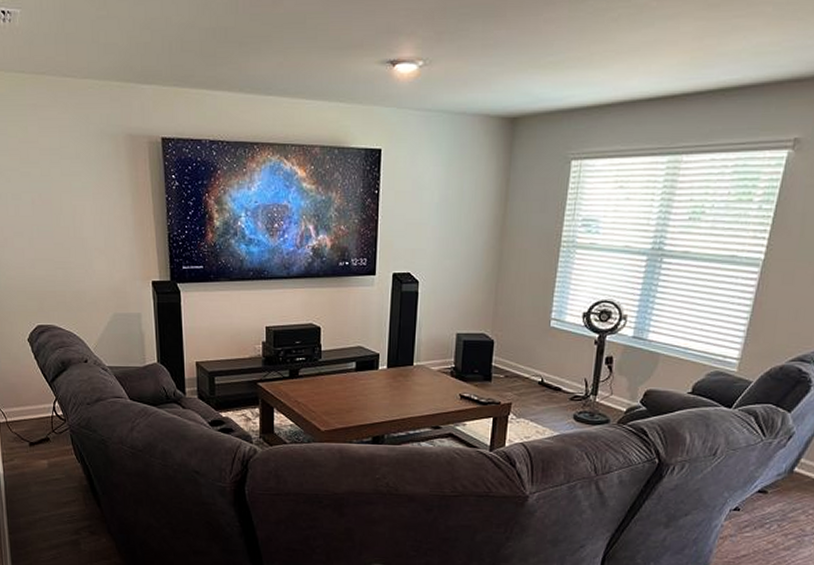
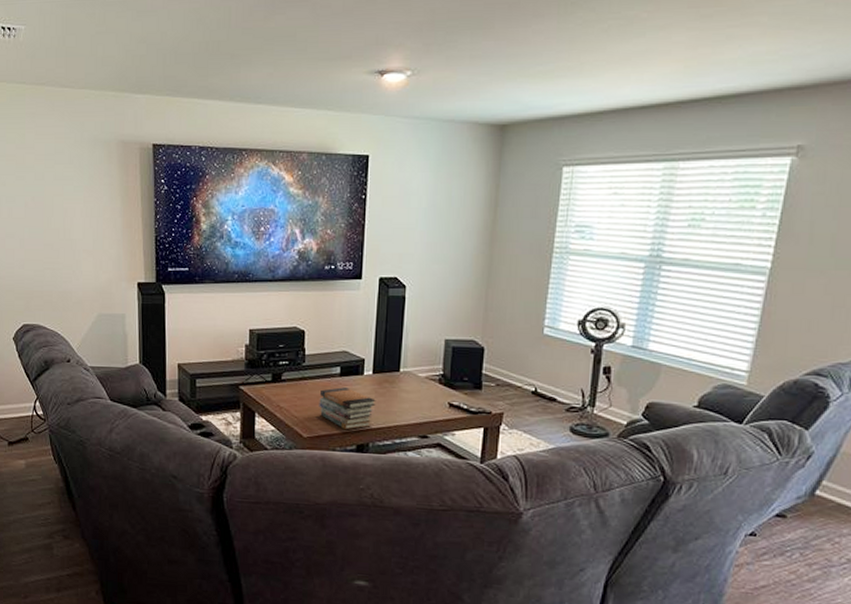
book stack: none [335,382,391,423] -> present [319,387,376,430]

